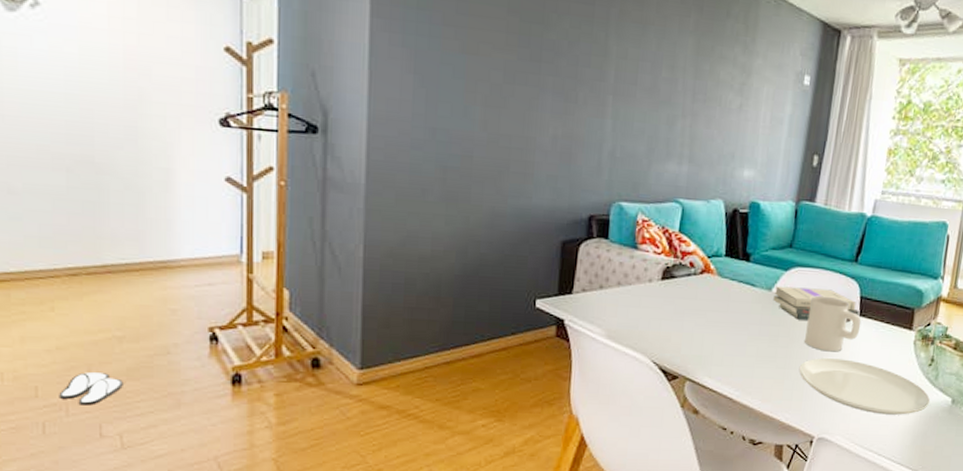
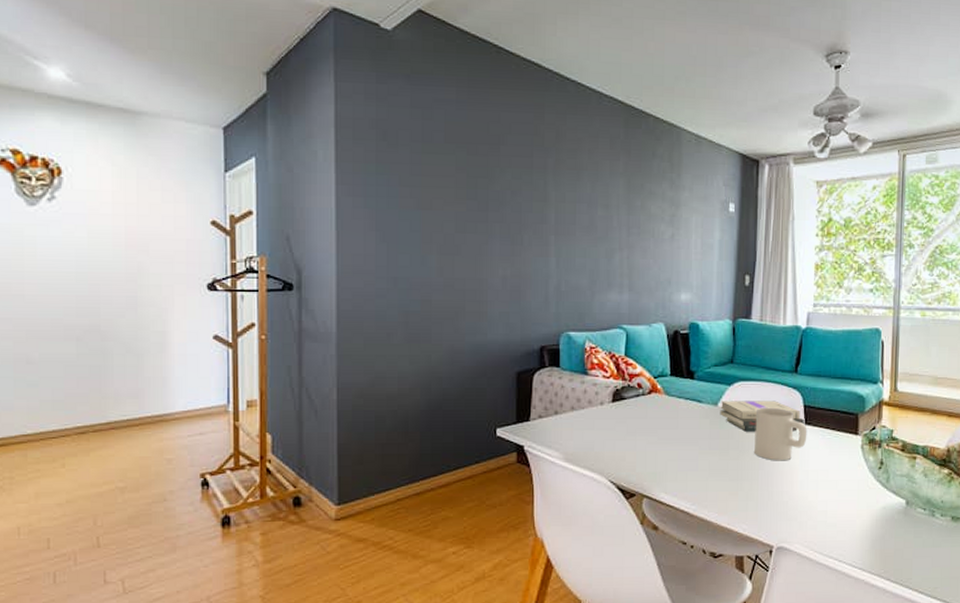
slippers: present [59,372,123,405] -> none [68,522,125,554]
plate: present [798,358,930,415] -> none [751,467,885,520]

